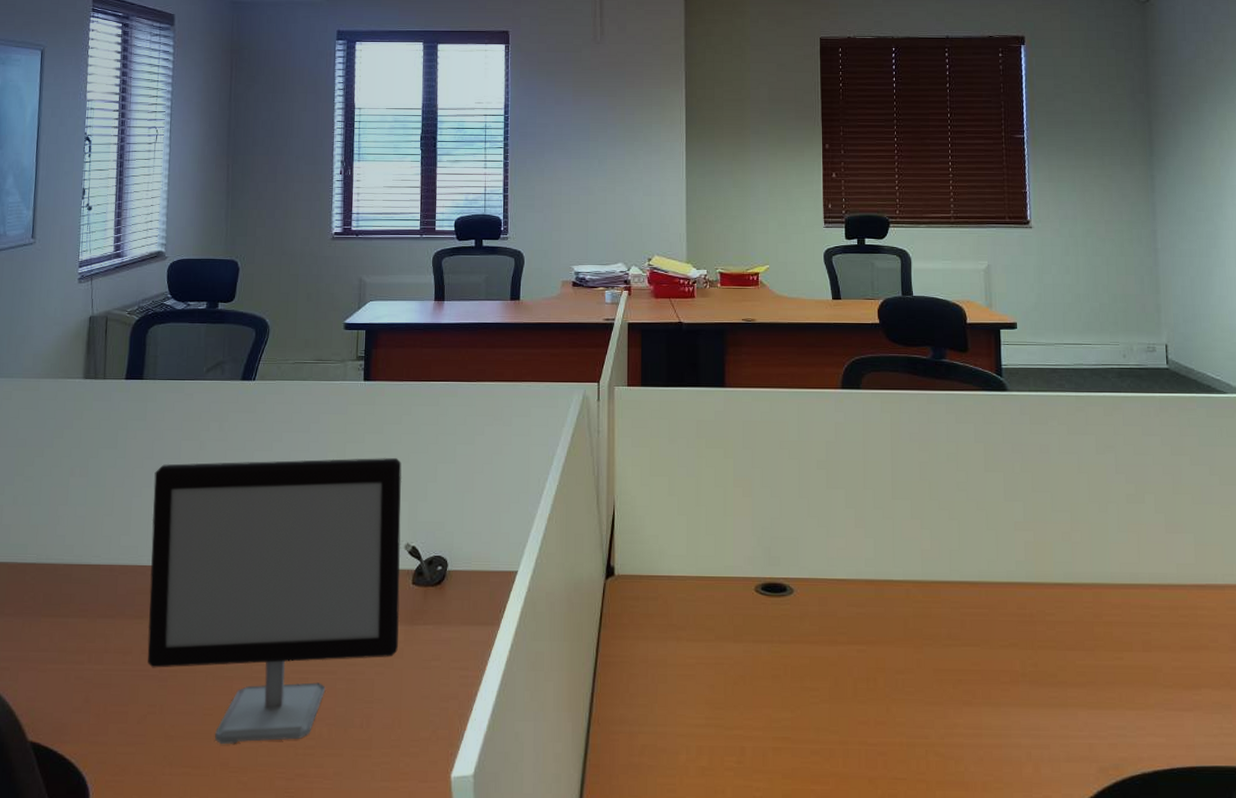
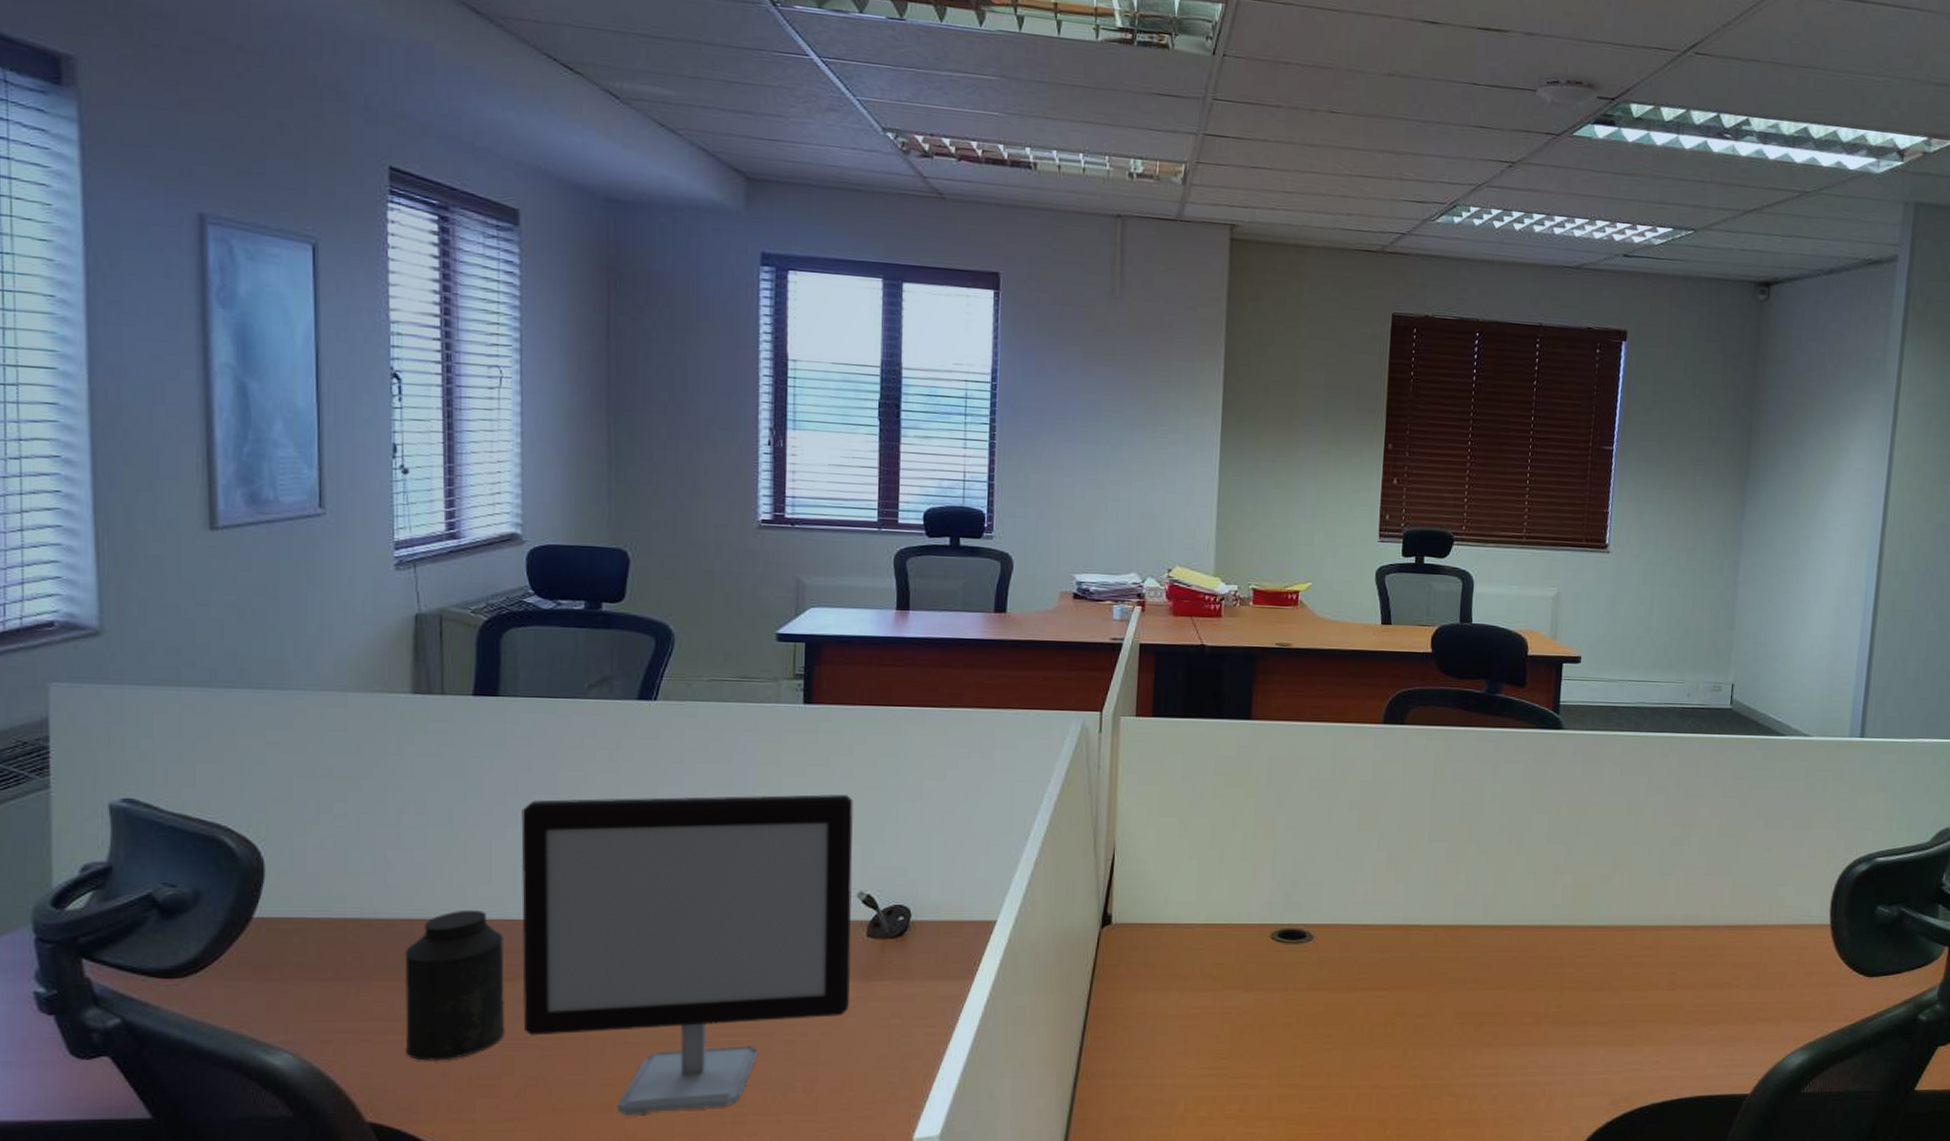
canister: none [60,556,137,688] -> present [404,909,506,1061]

